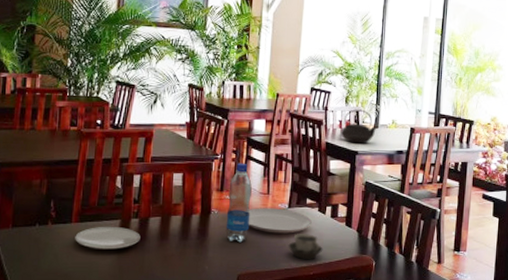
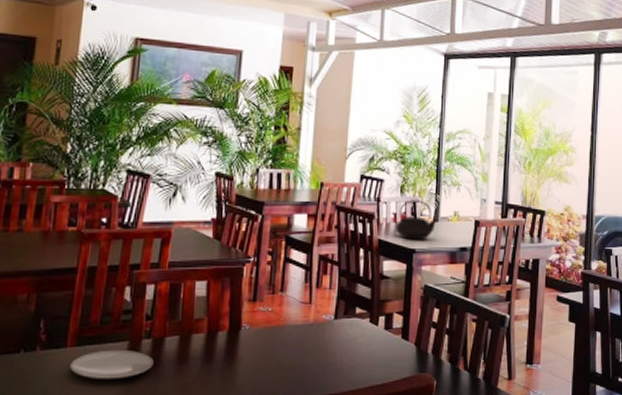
bottle: present [225,163,252,243] -> none [259,266,291,364]
plate: present [249,208,312,234] -> none [287,320,362,351]
cup: present [288,234,323,260] -> none [334,350,376,382]

